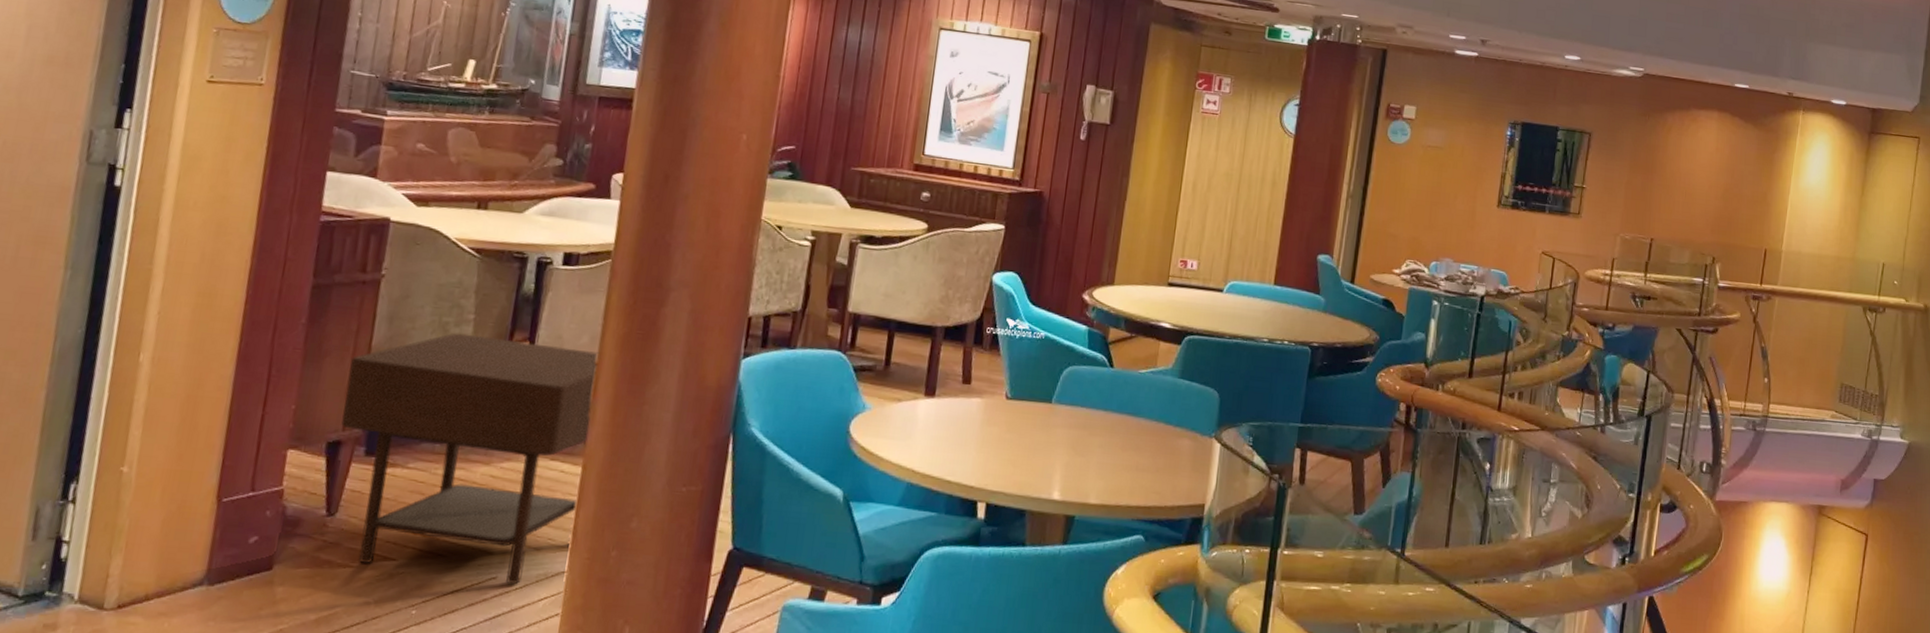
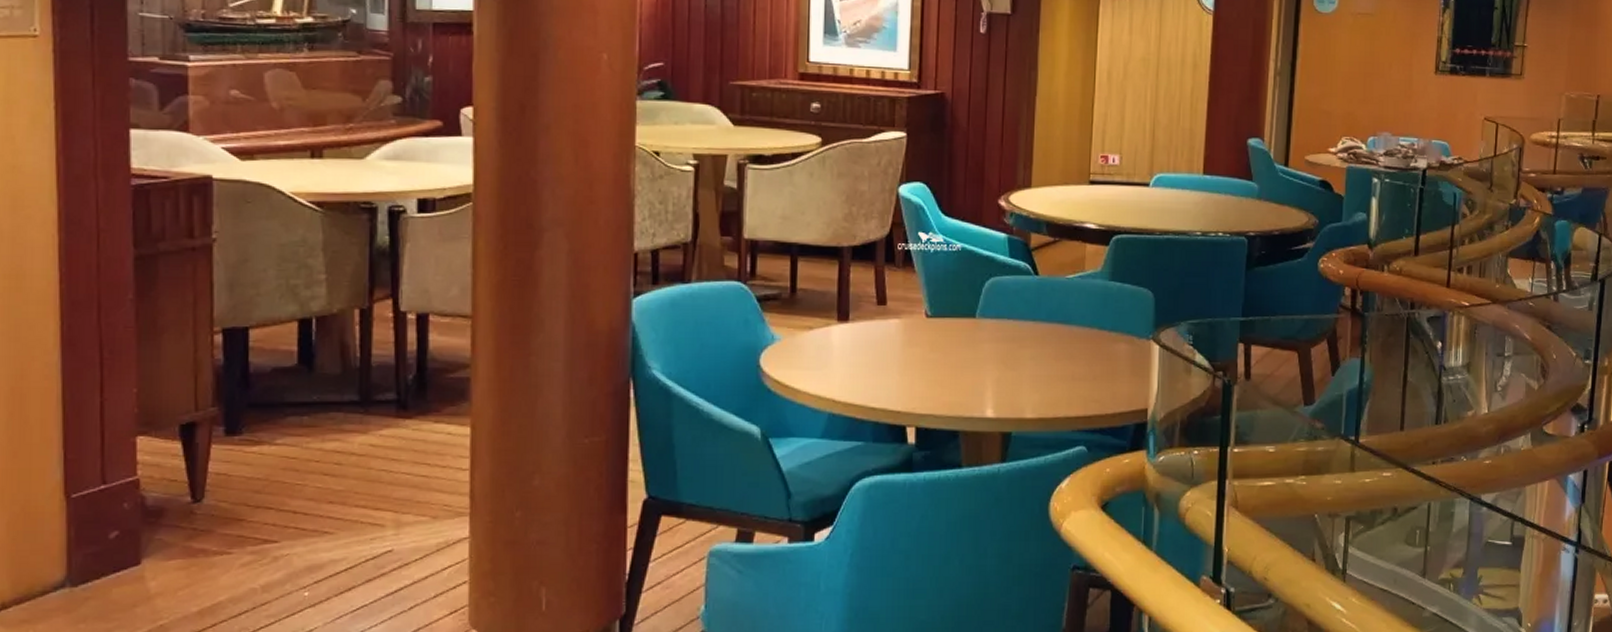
side table: present [341,333,600,585] -> none [191,295,473,556]

